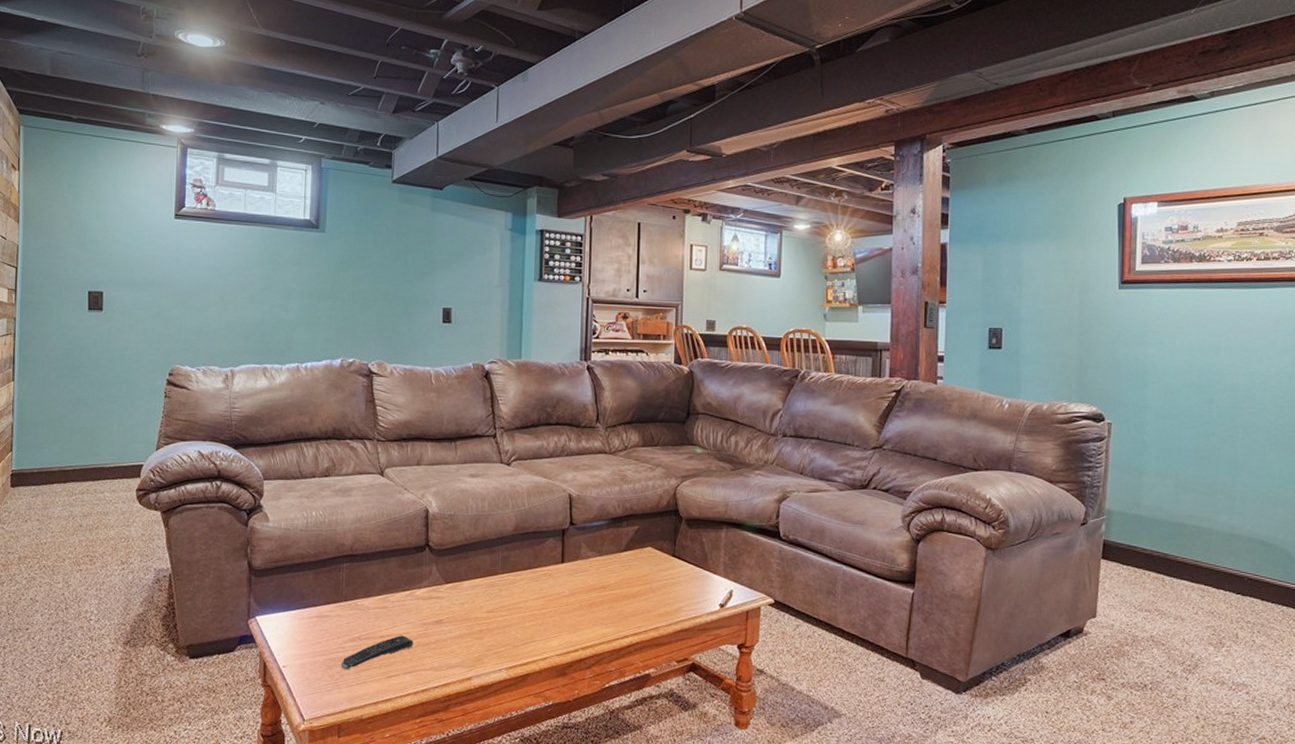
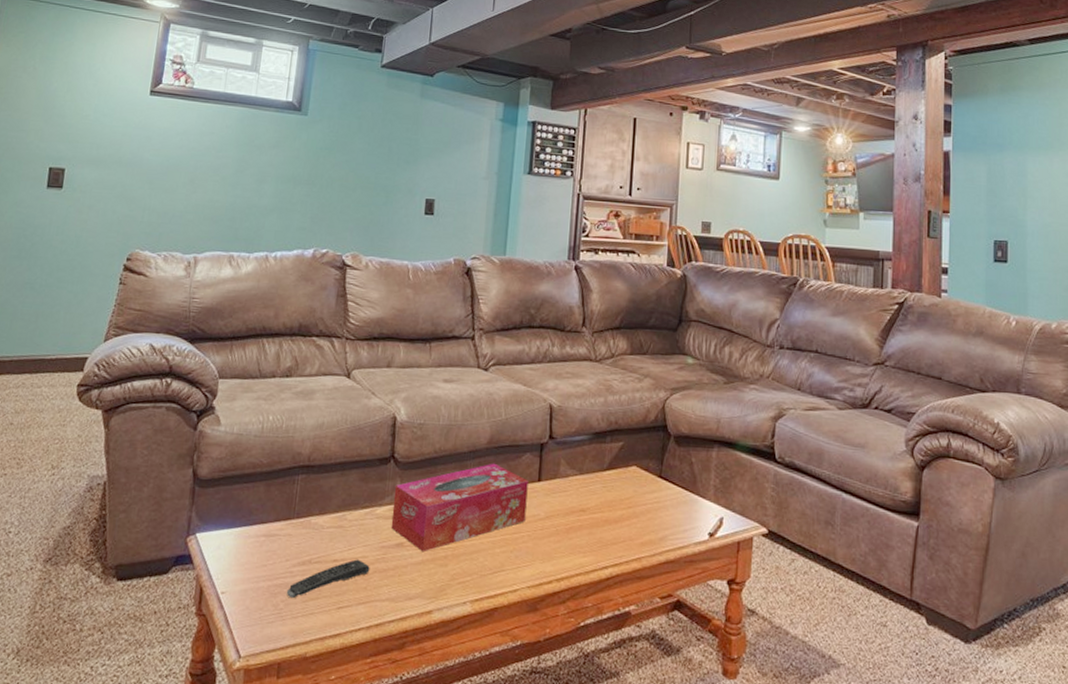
tissue box: none [430,548,553,628] -> present [390,463,529,552]

